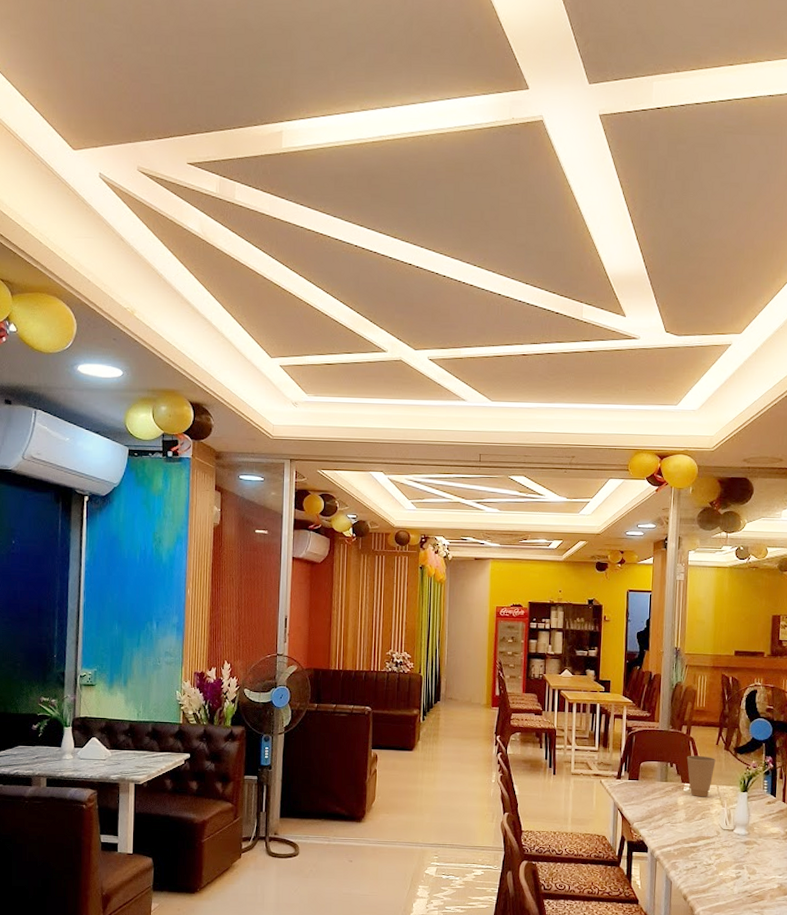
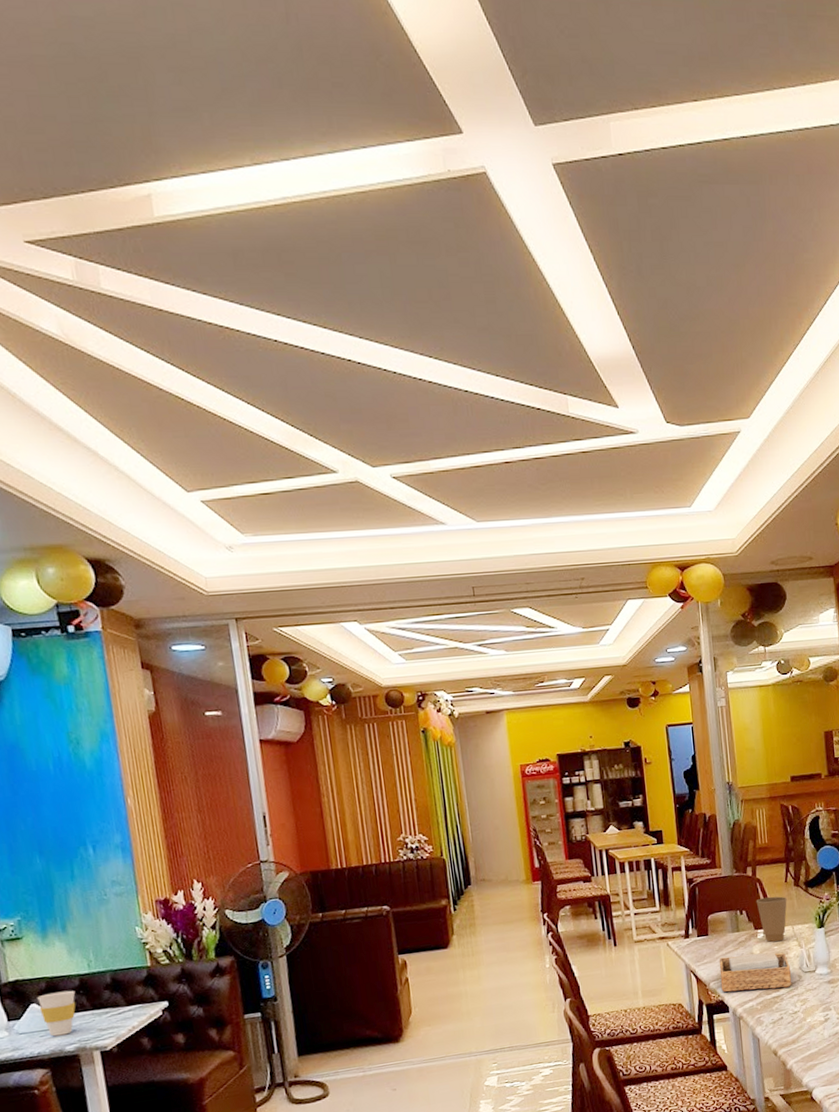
cup: none [97,731,125,766] -> present [37,990,76,1037]
napkin holder: none [643,802,710,840] -> present [719,952,792,993]

